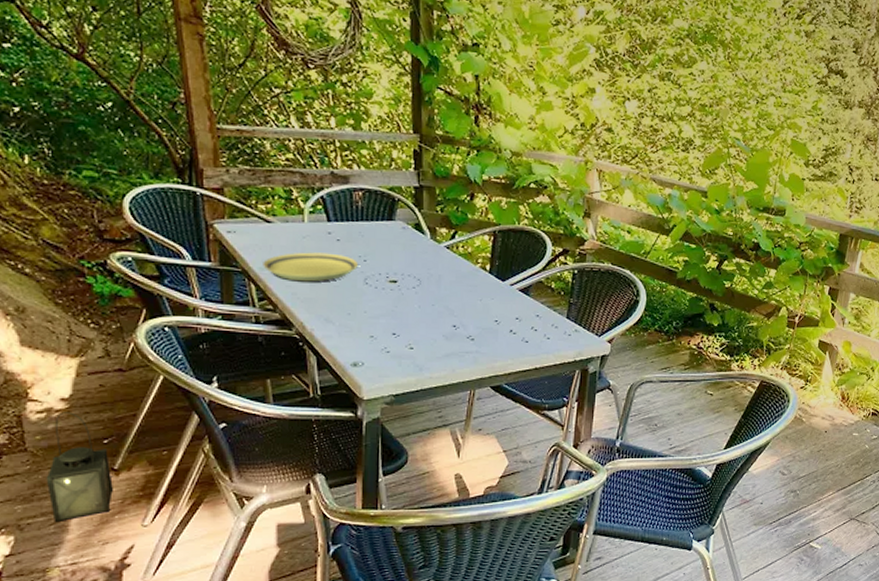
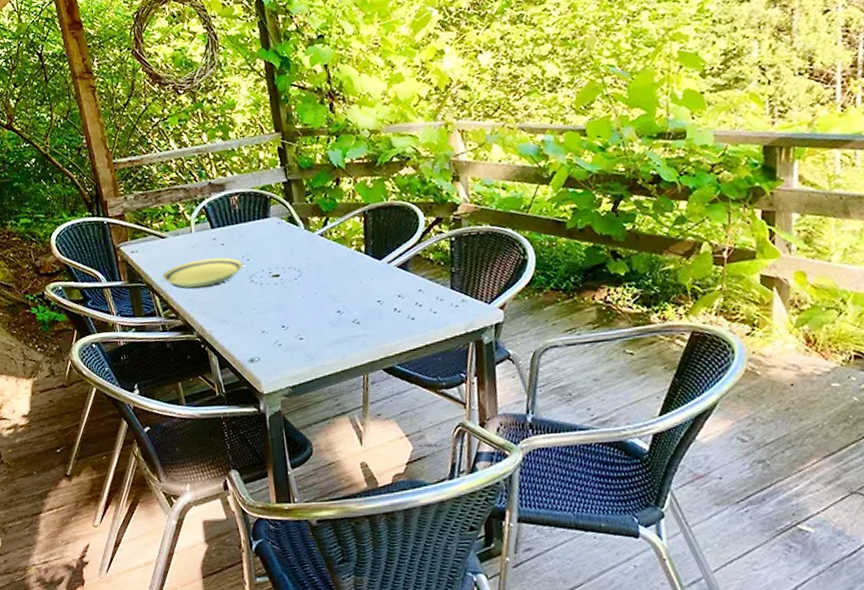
lantern: present [46,412,113,523] -> none [18,426,68,526]

